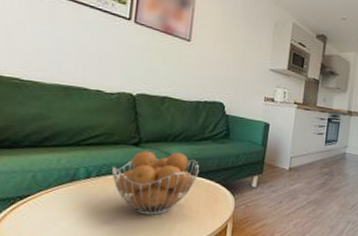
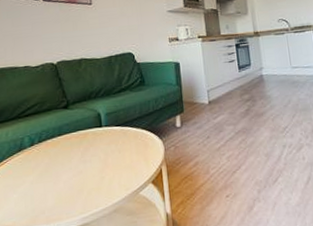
fruit basket: present [111,150,199,215] -> none [49,107,124,171]

